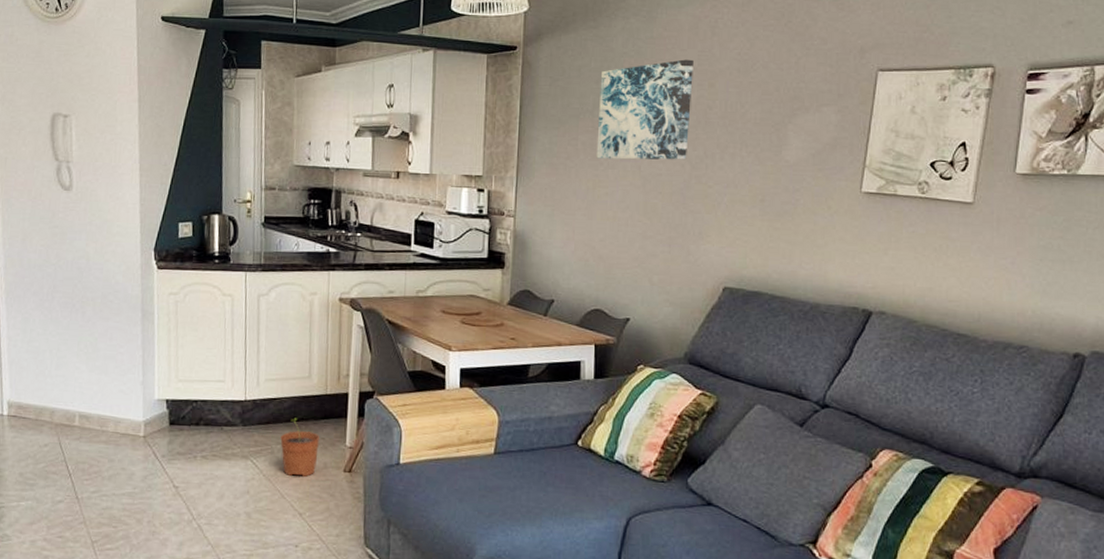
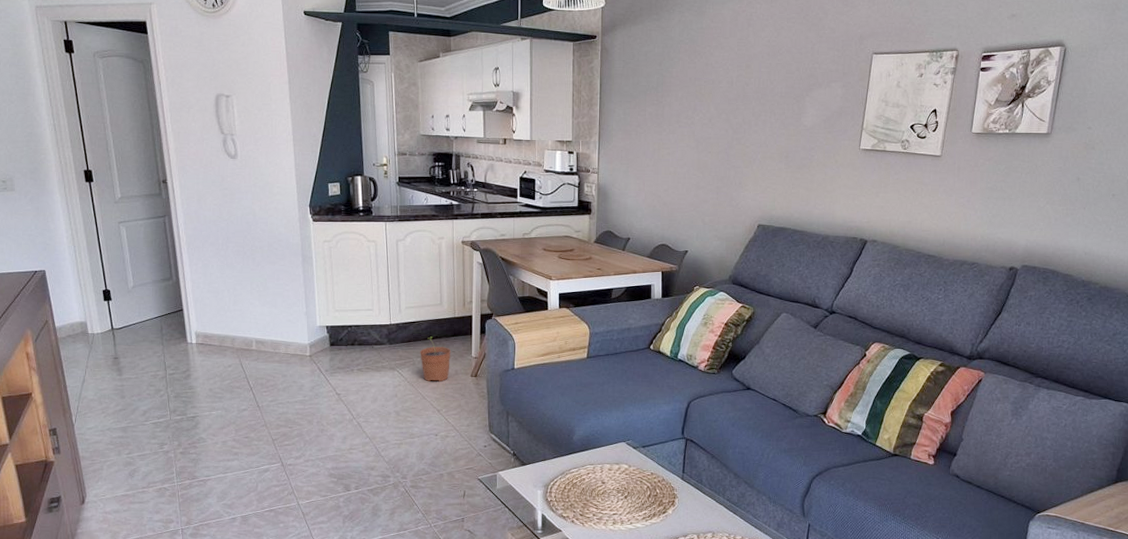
wall art: present [596,59,694,160] -> none [660,46,734,127]

